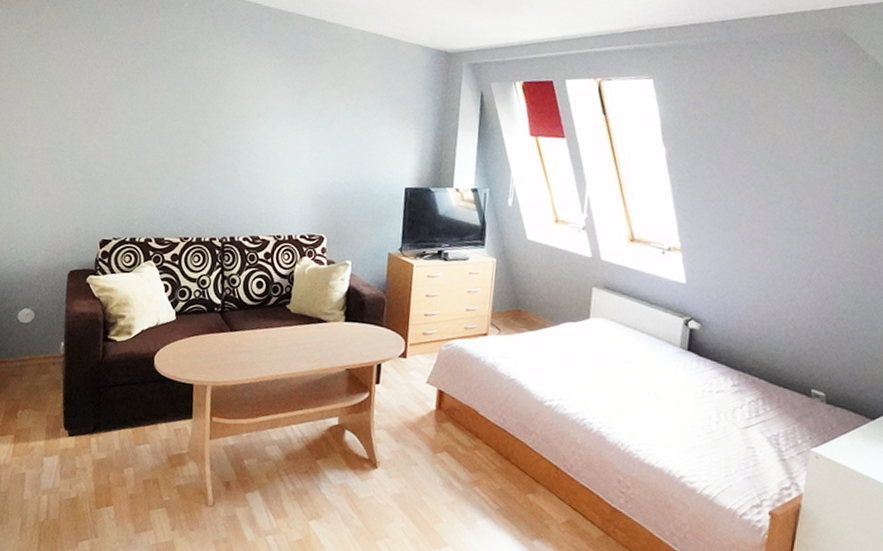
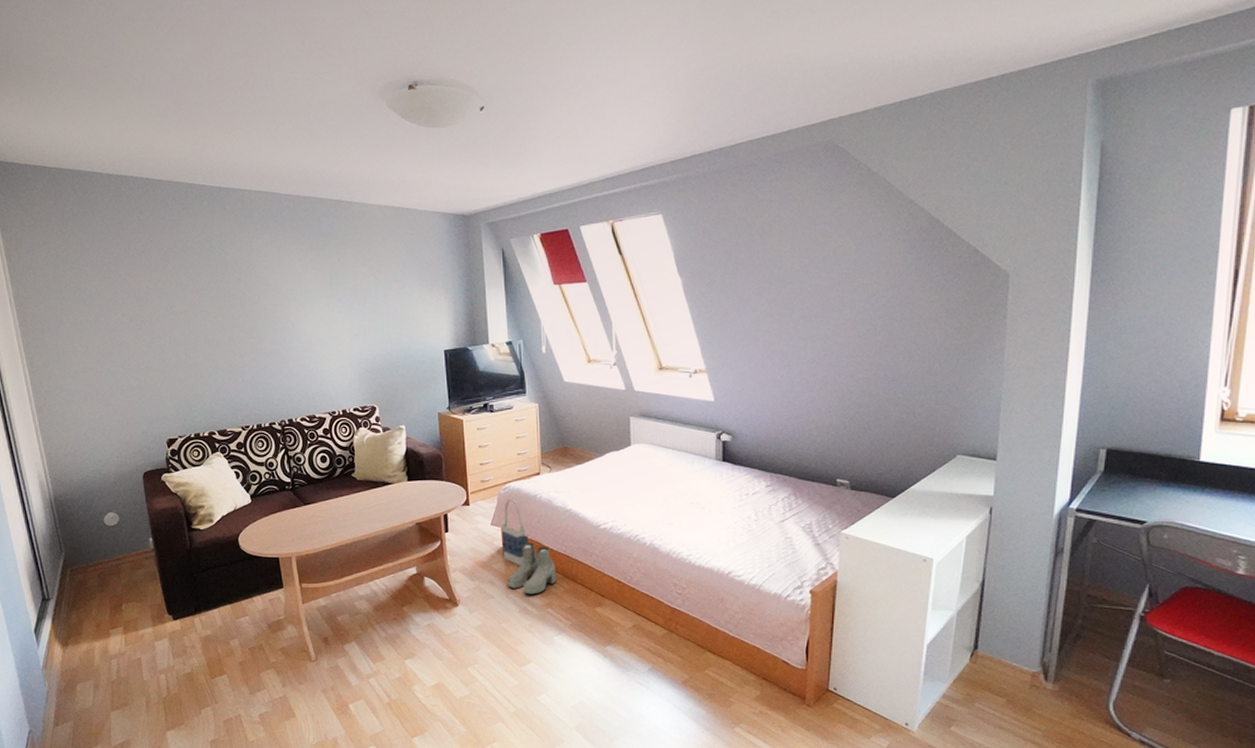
bag: none [434,357,466,434] -> present [502,499,529,566]
boots: none [434,408,490,469] -> present [507,542,557,595]

